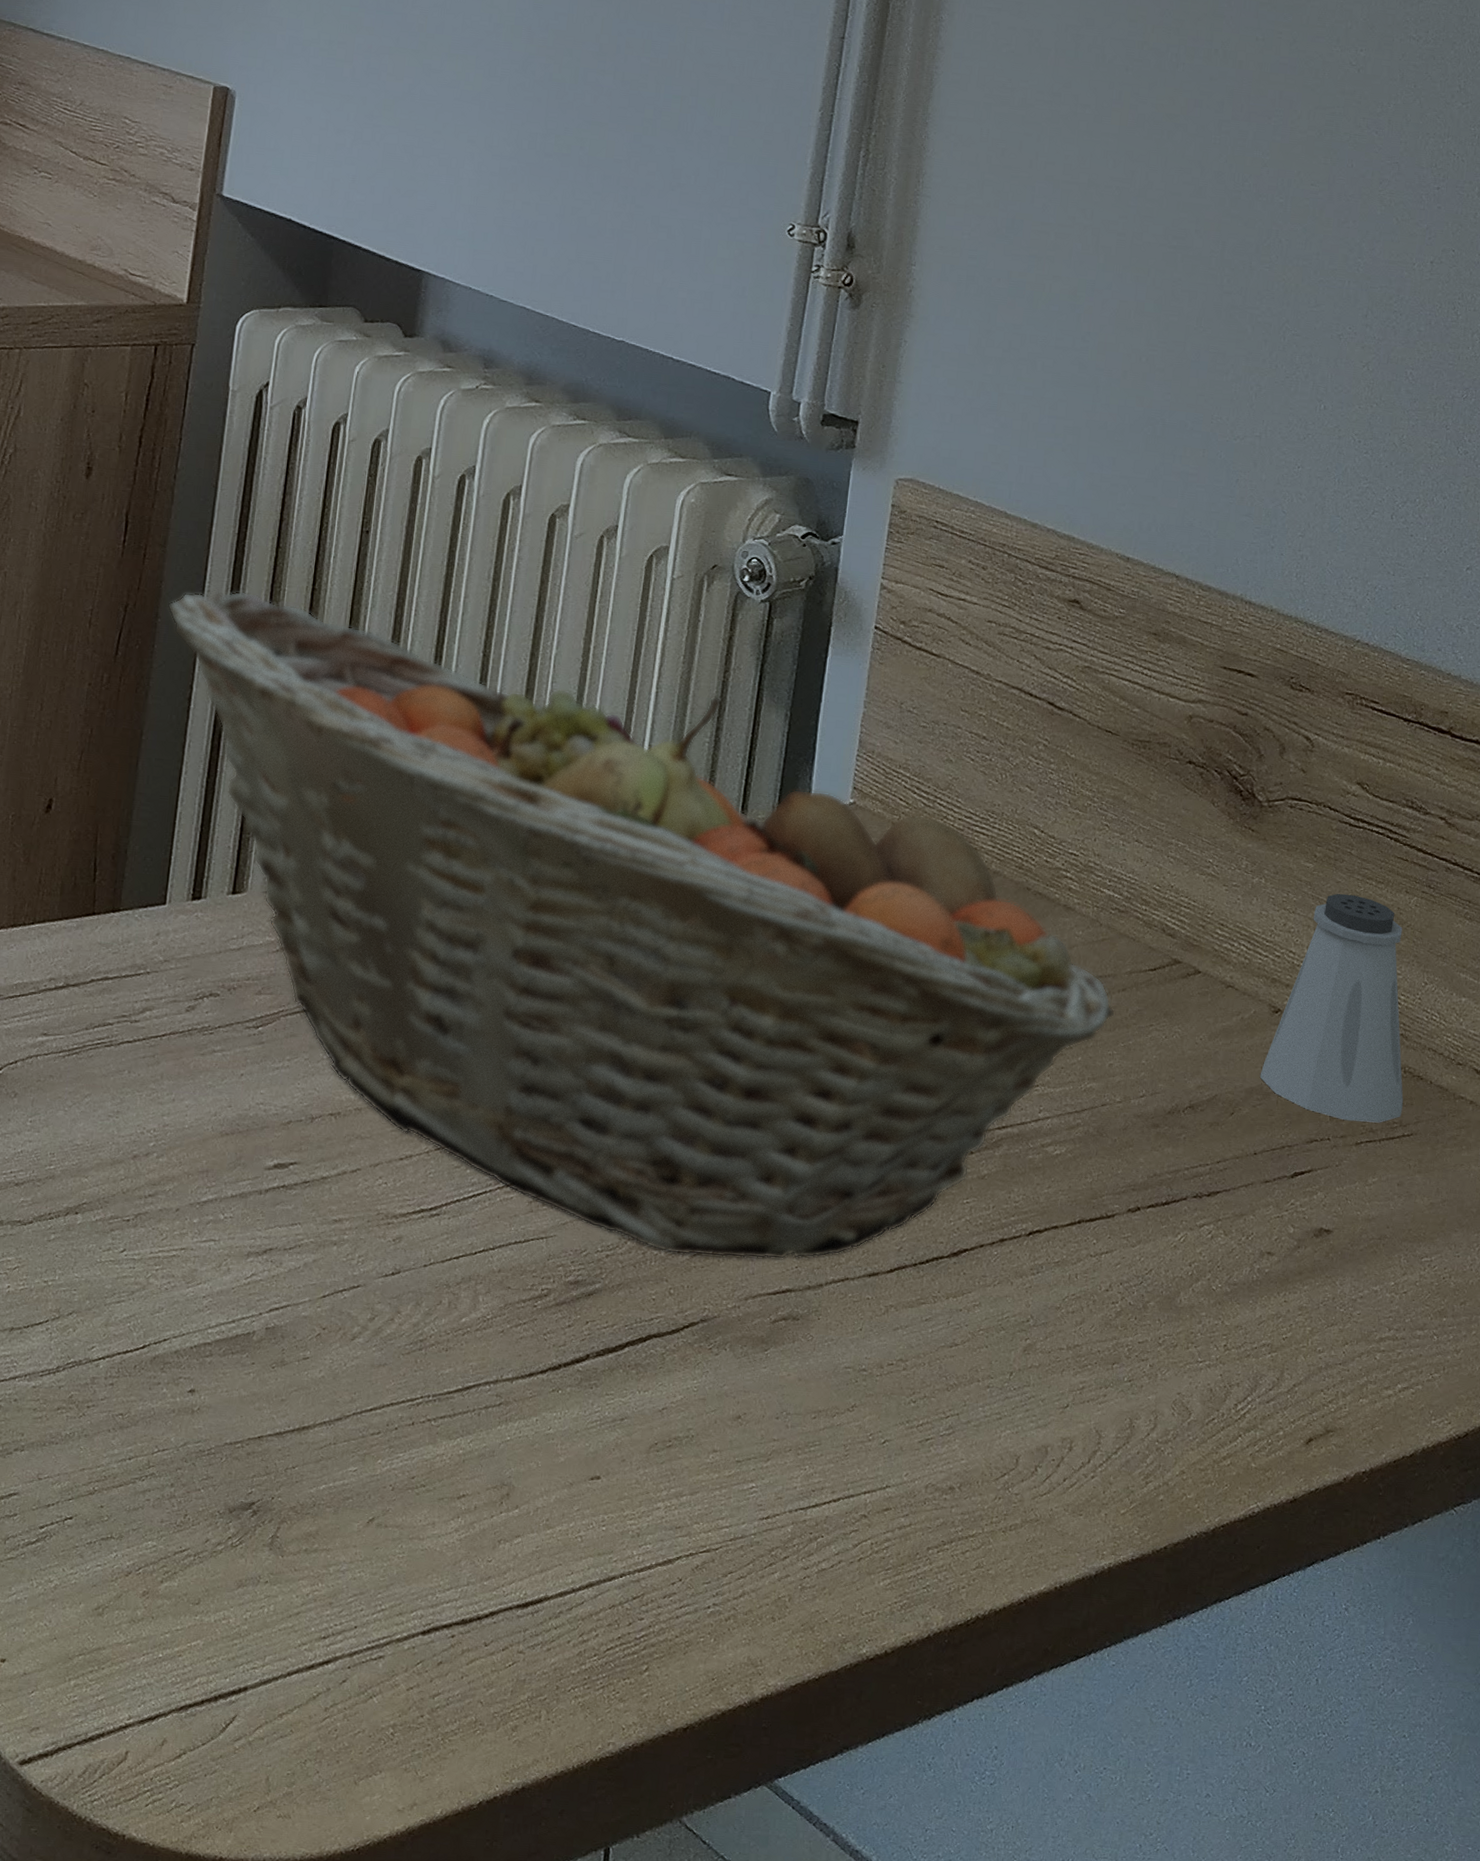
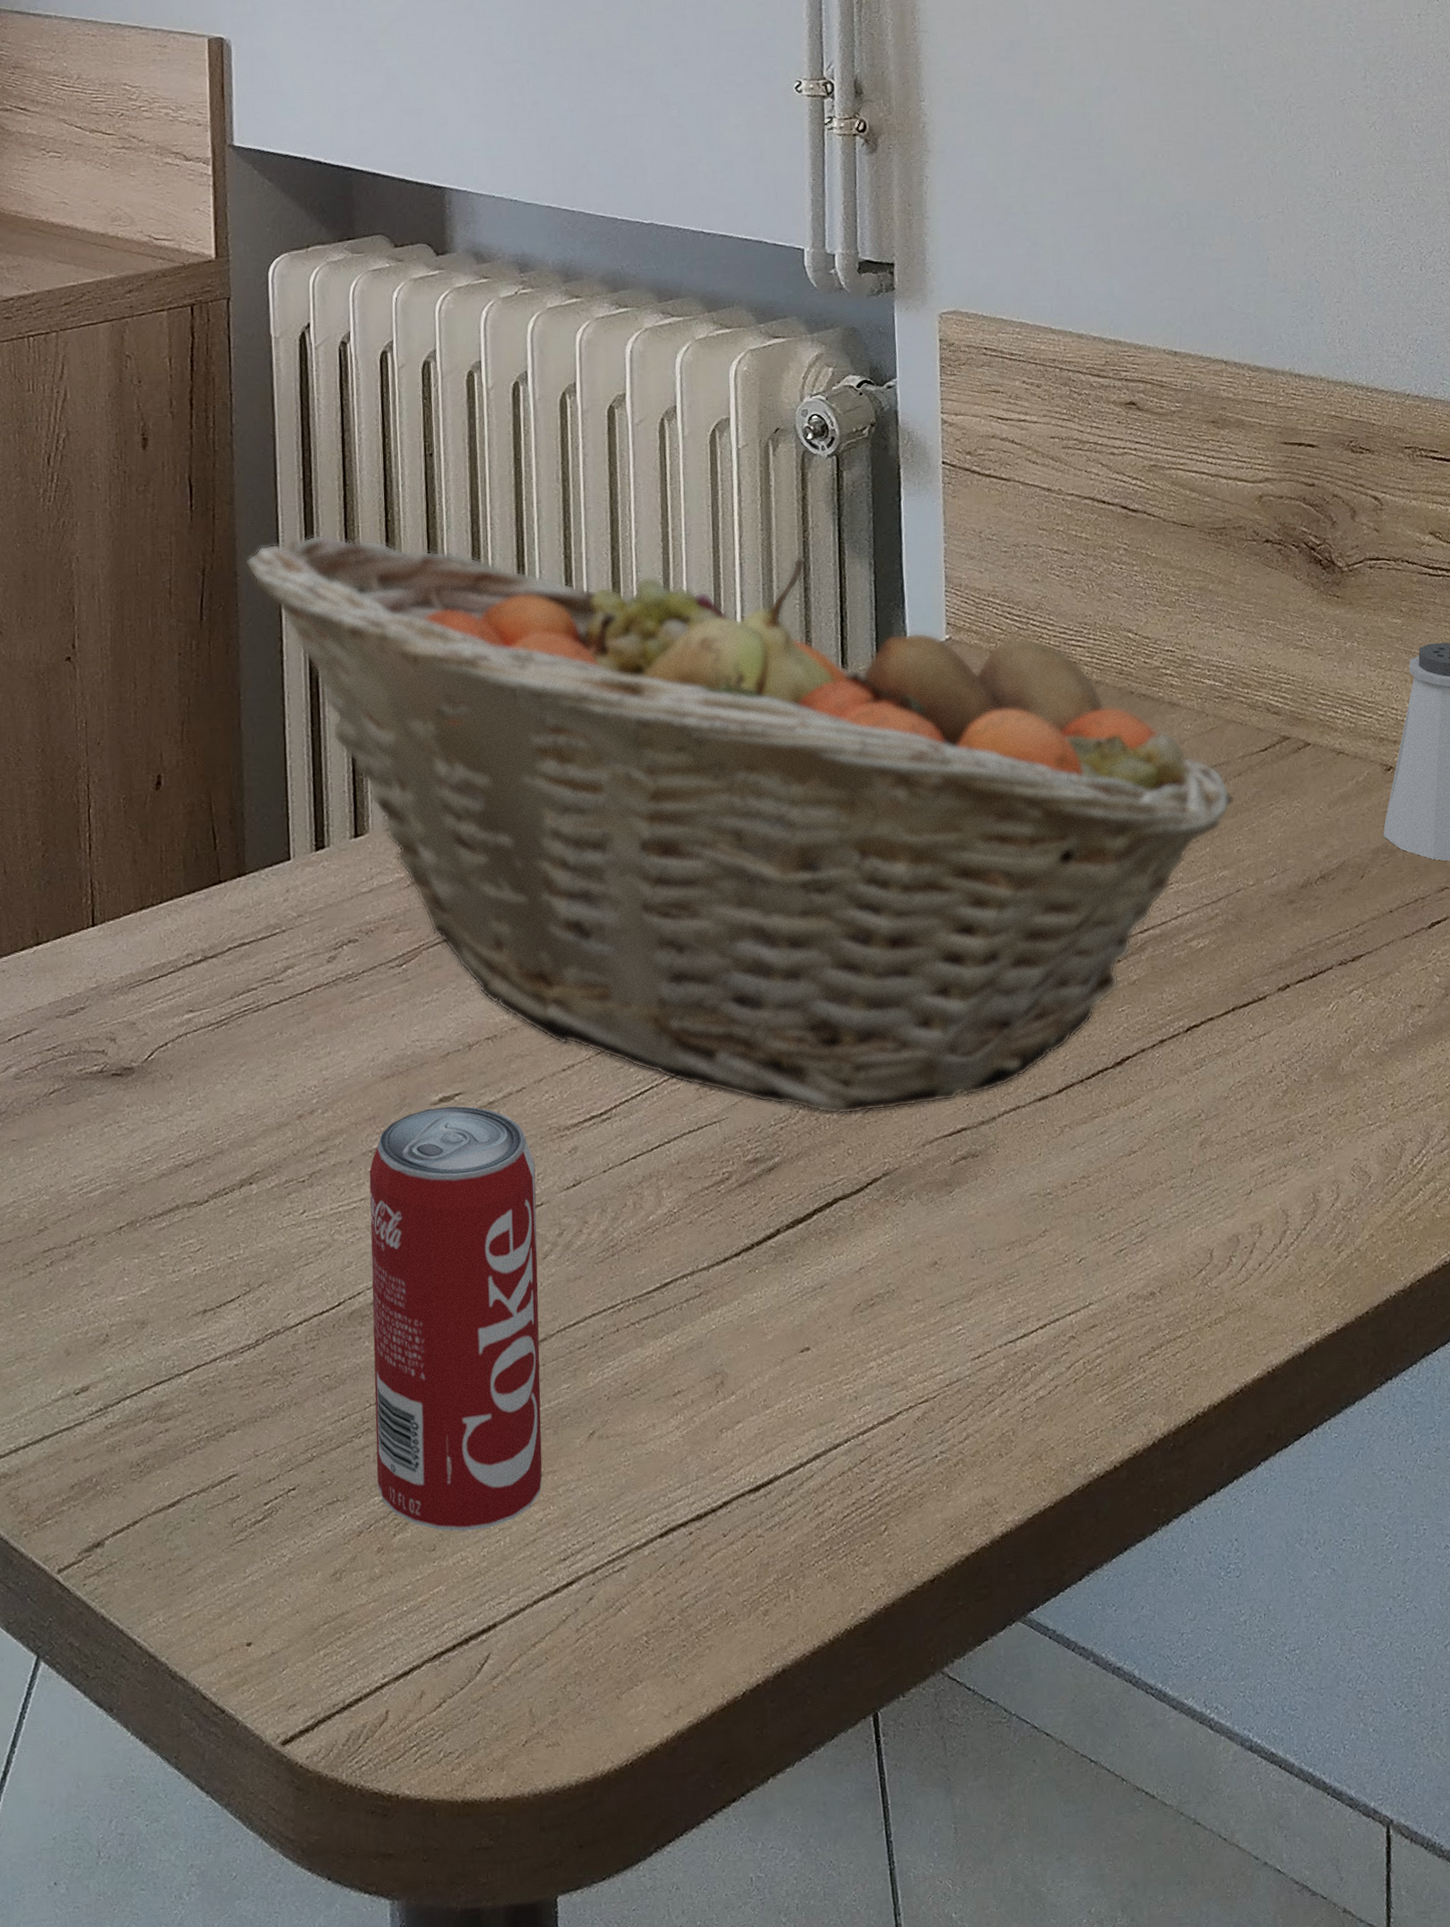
beverage can: none [153,1172,358,1593] -> present [369,1106,542,1532]

